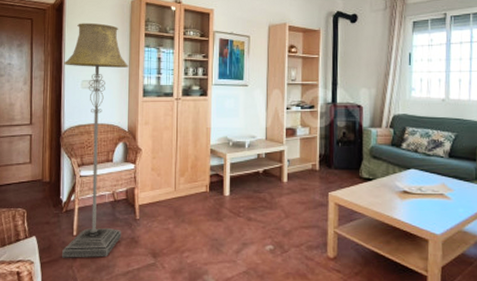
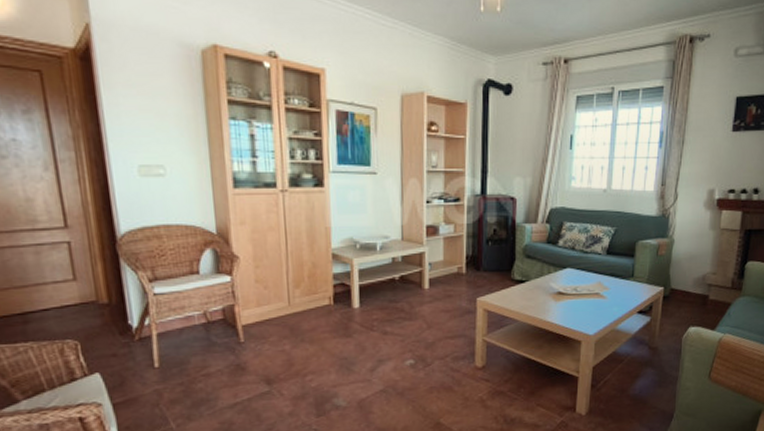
floor lamp: present [62,22,129,258] -> none [105,80,223,396]

